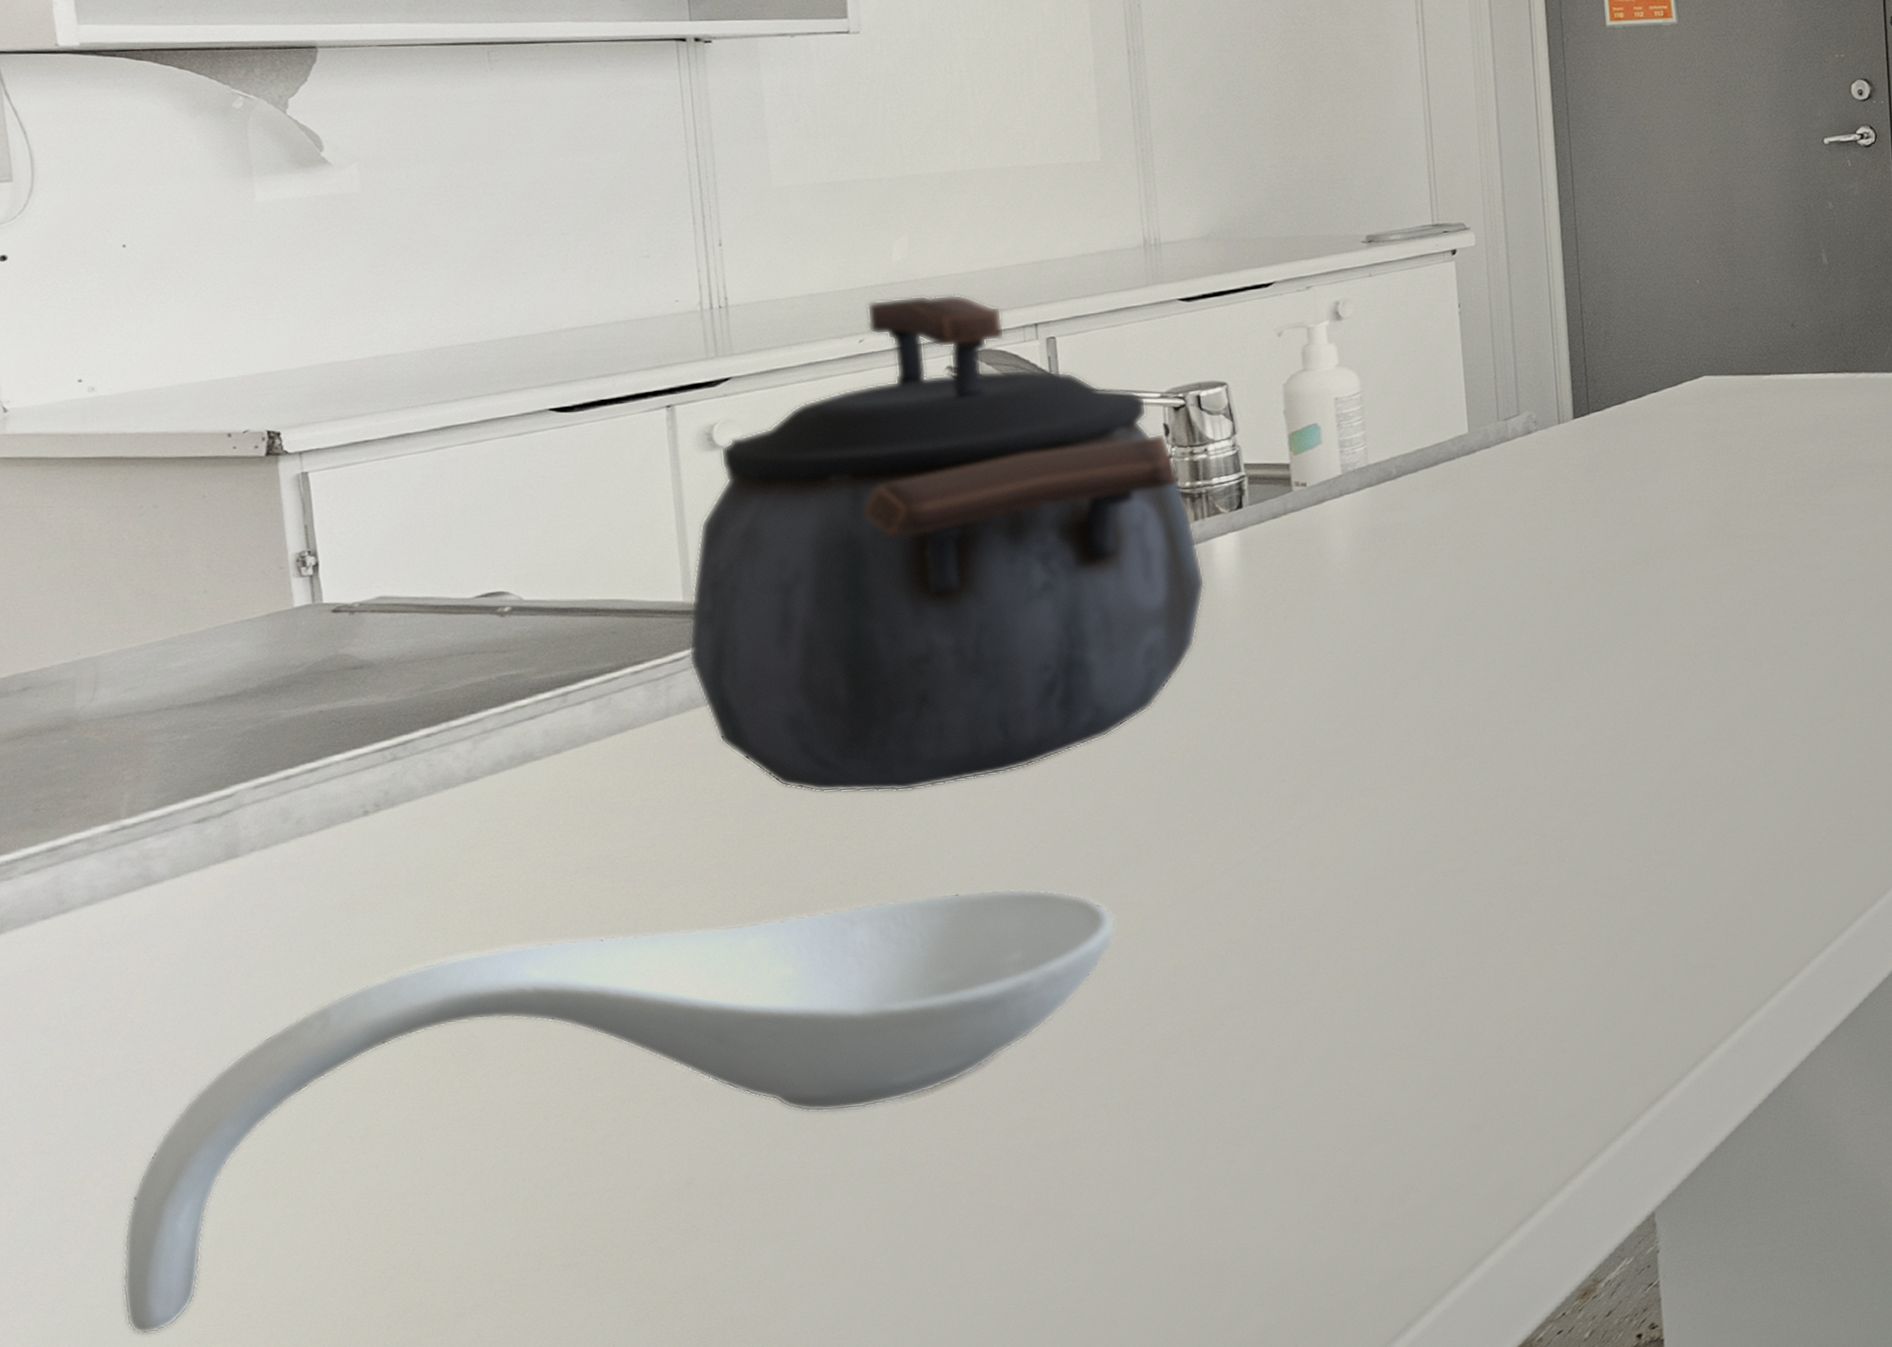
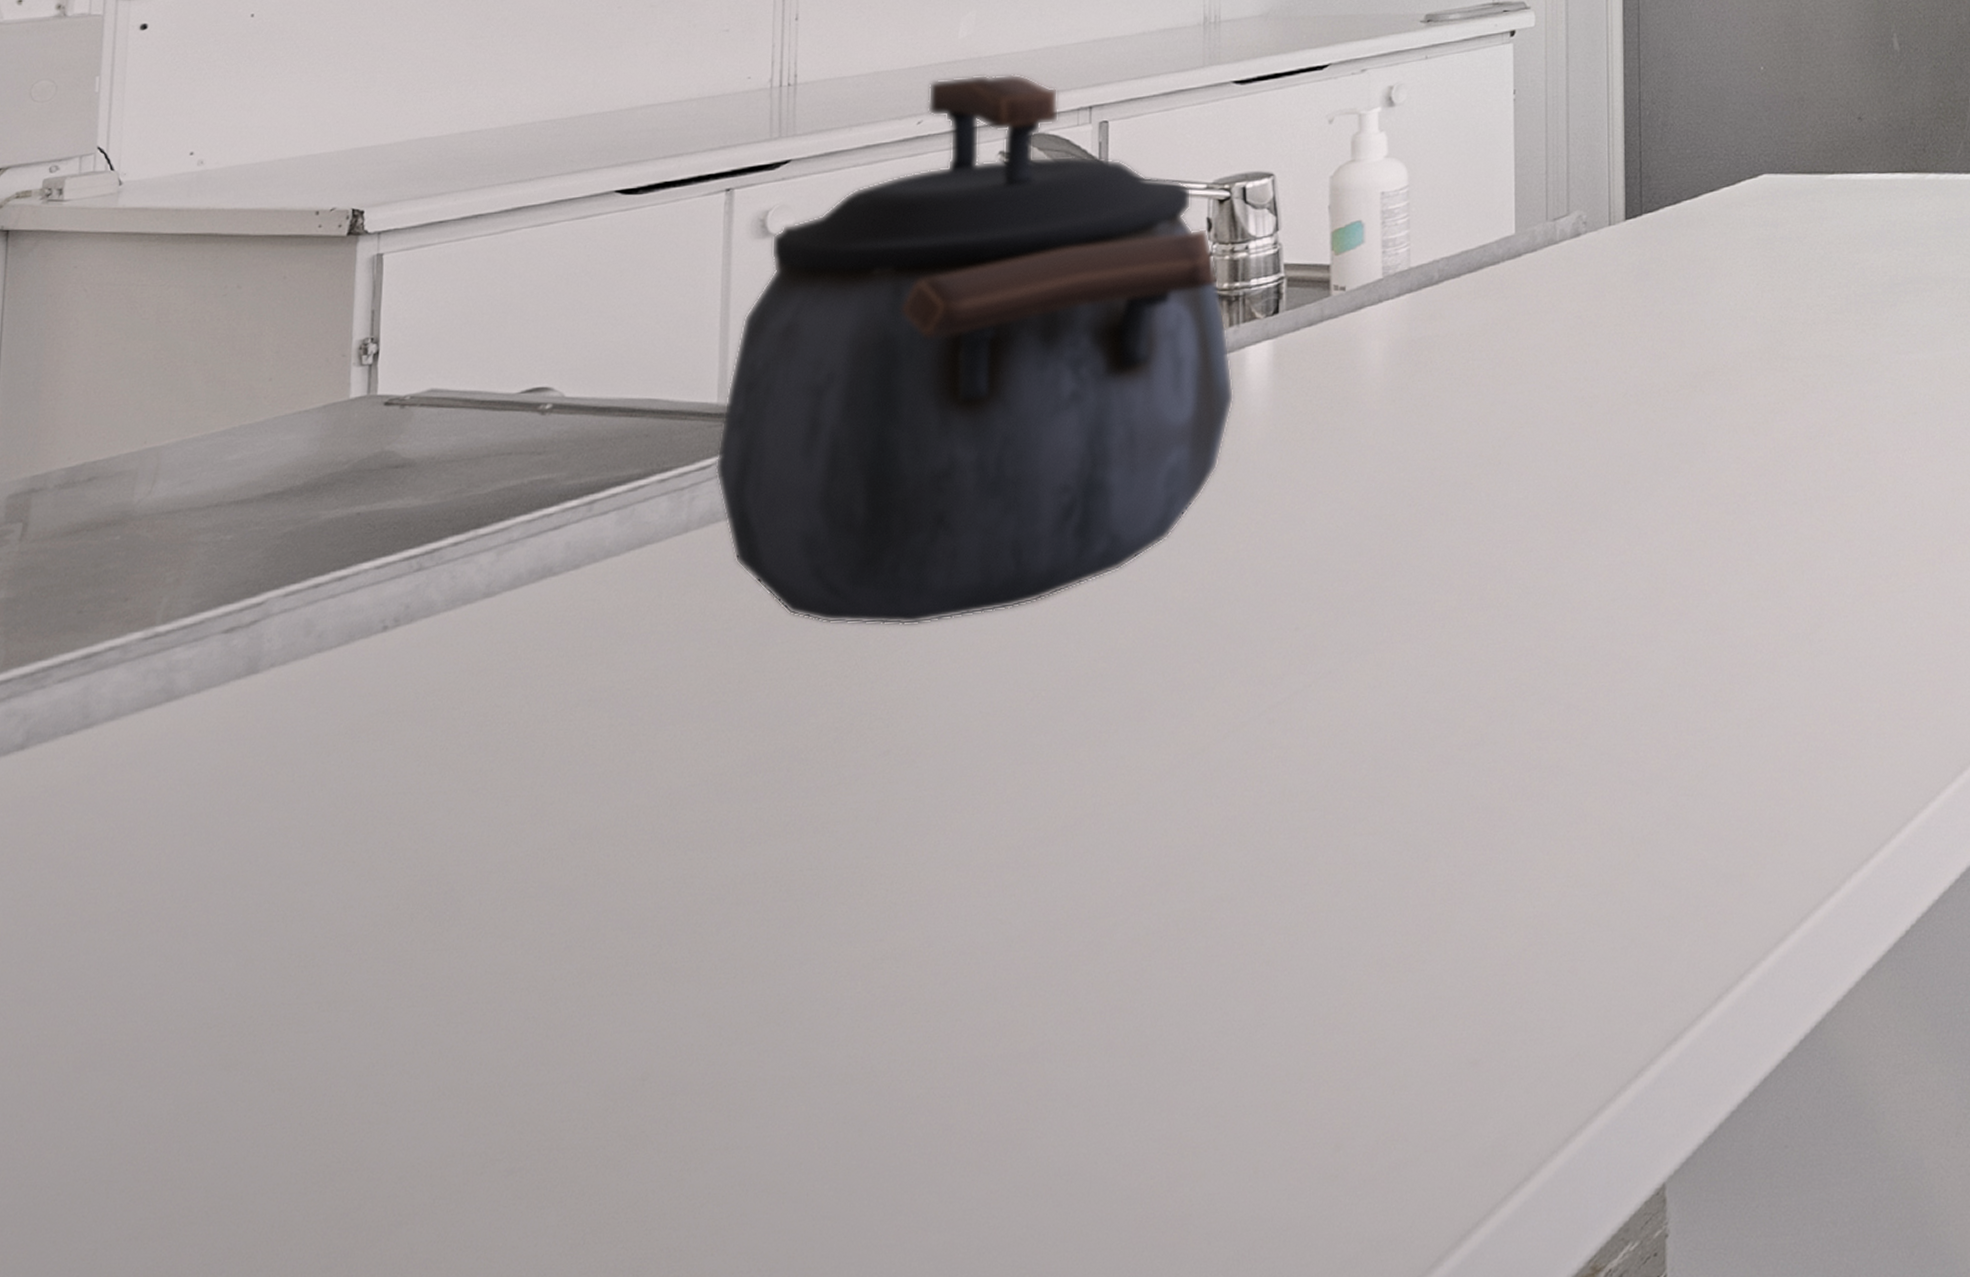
spoon rest: present [122,888,1116,1335] -> none [71,743,1110,1225]

